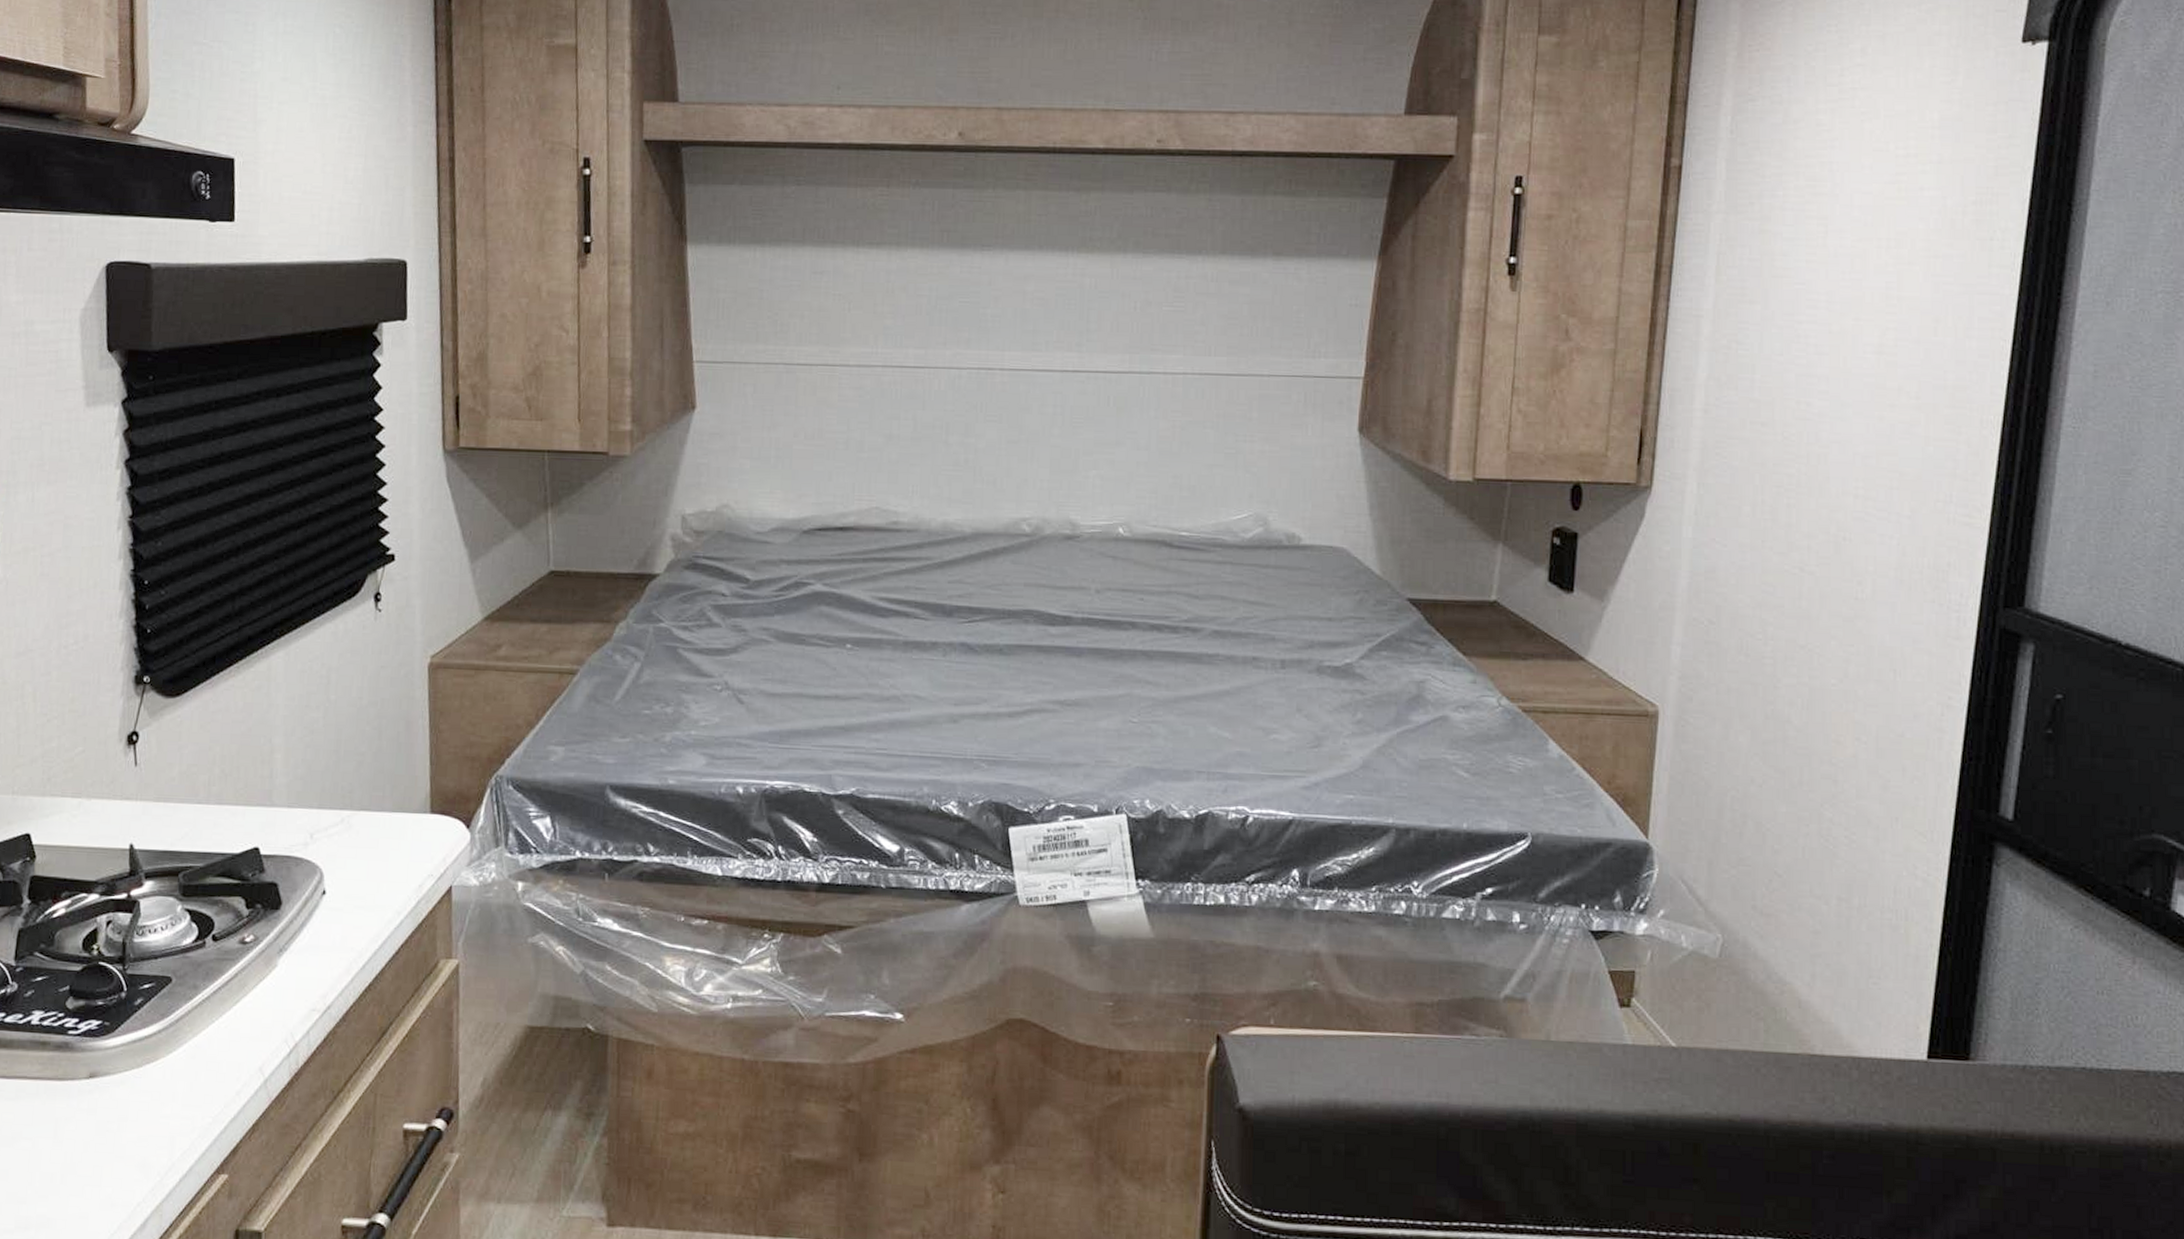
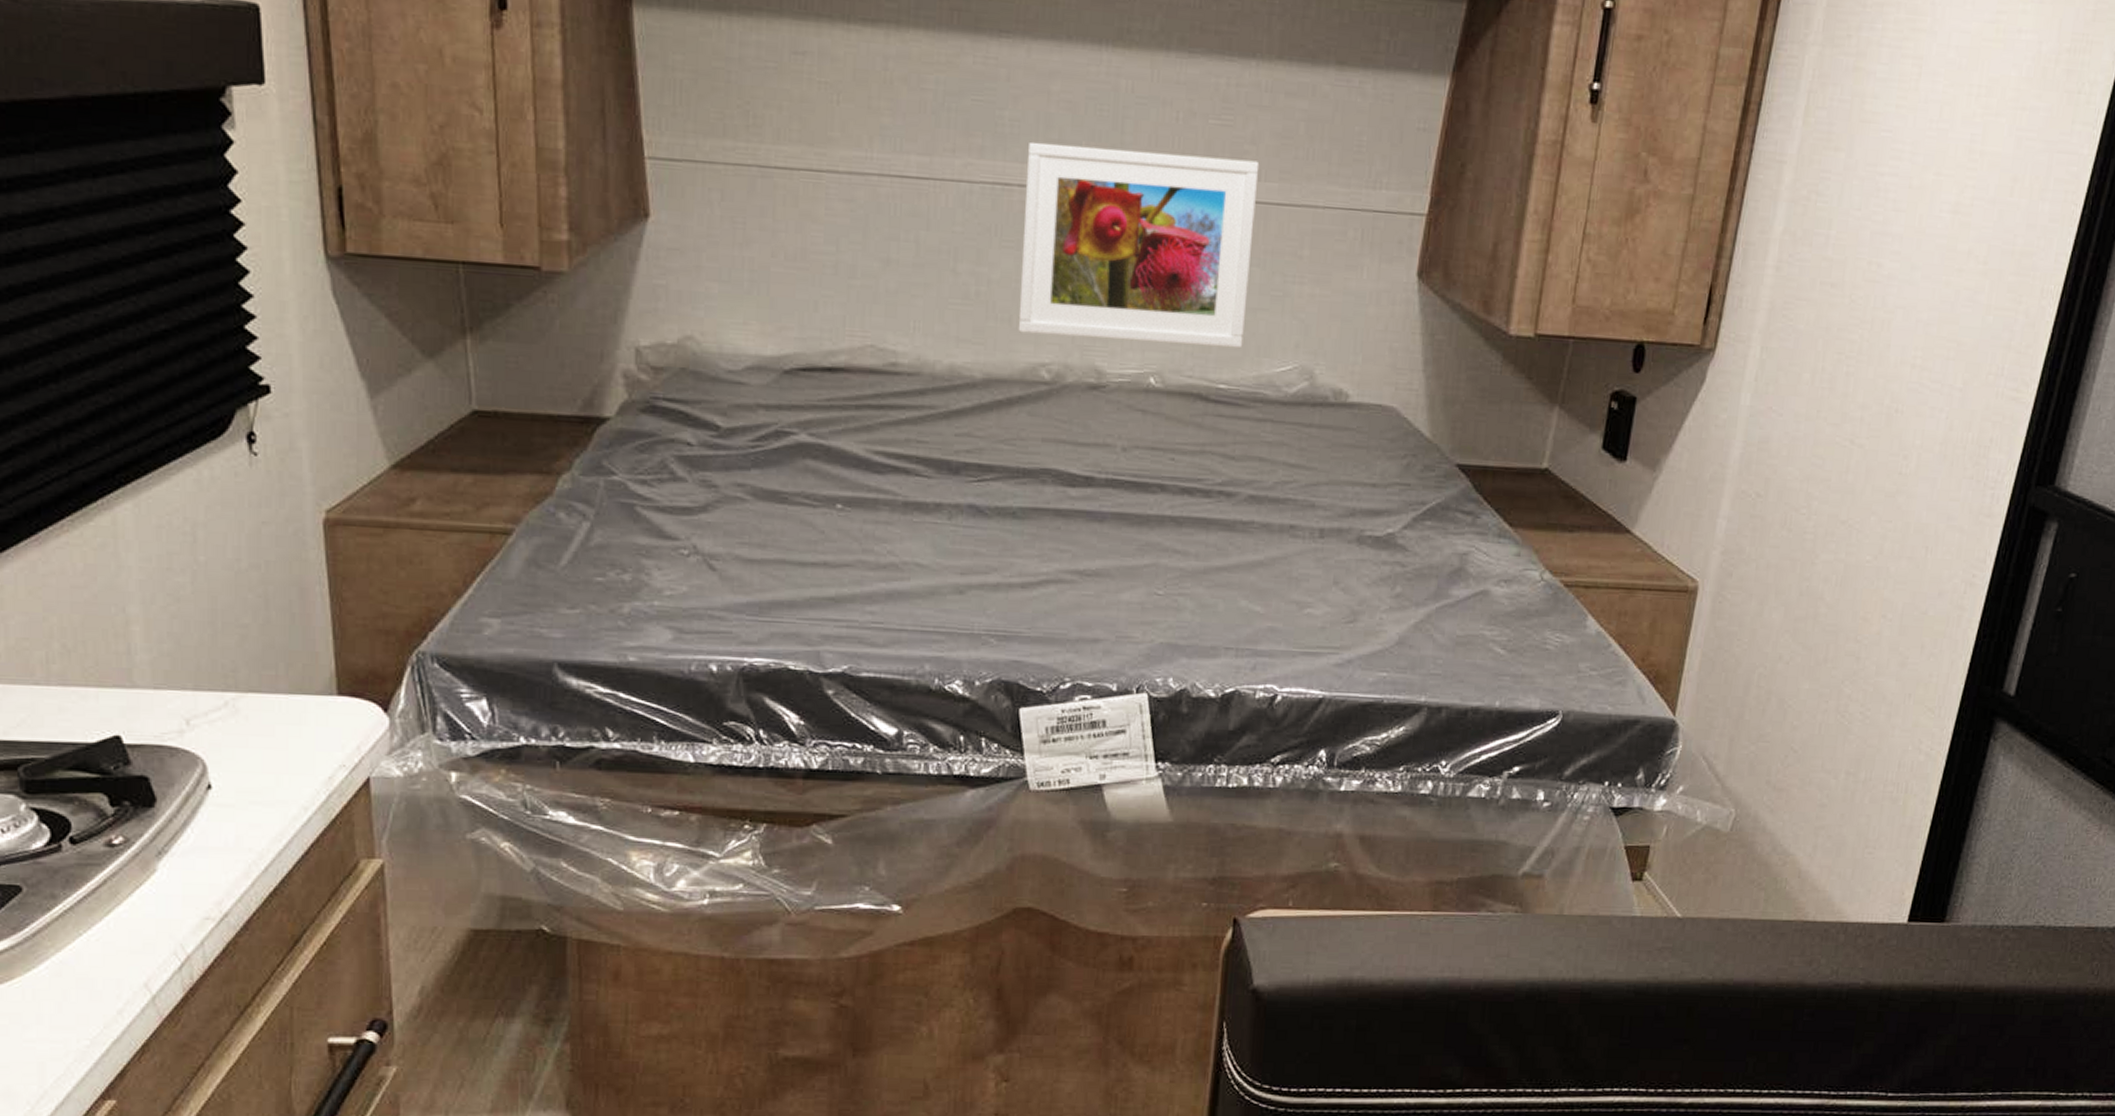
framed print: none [1001,333,1209,500] -> present [1018,141,1260,349]

